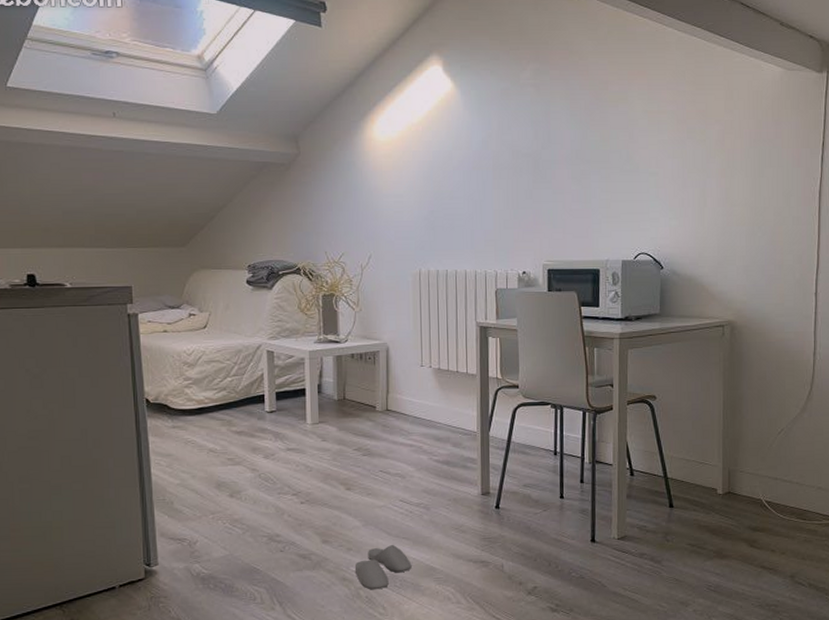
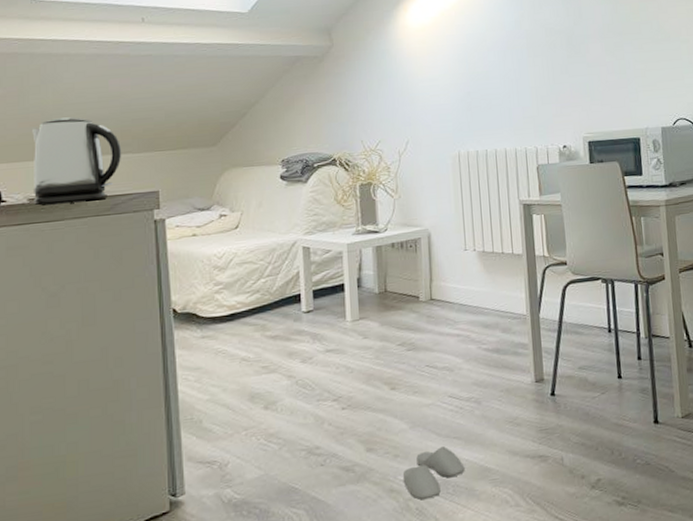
kettle: none [11,208,97,292] -> present [32,117,122,206]

